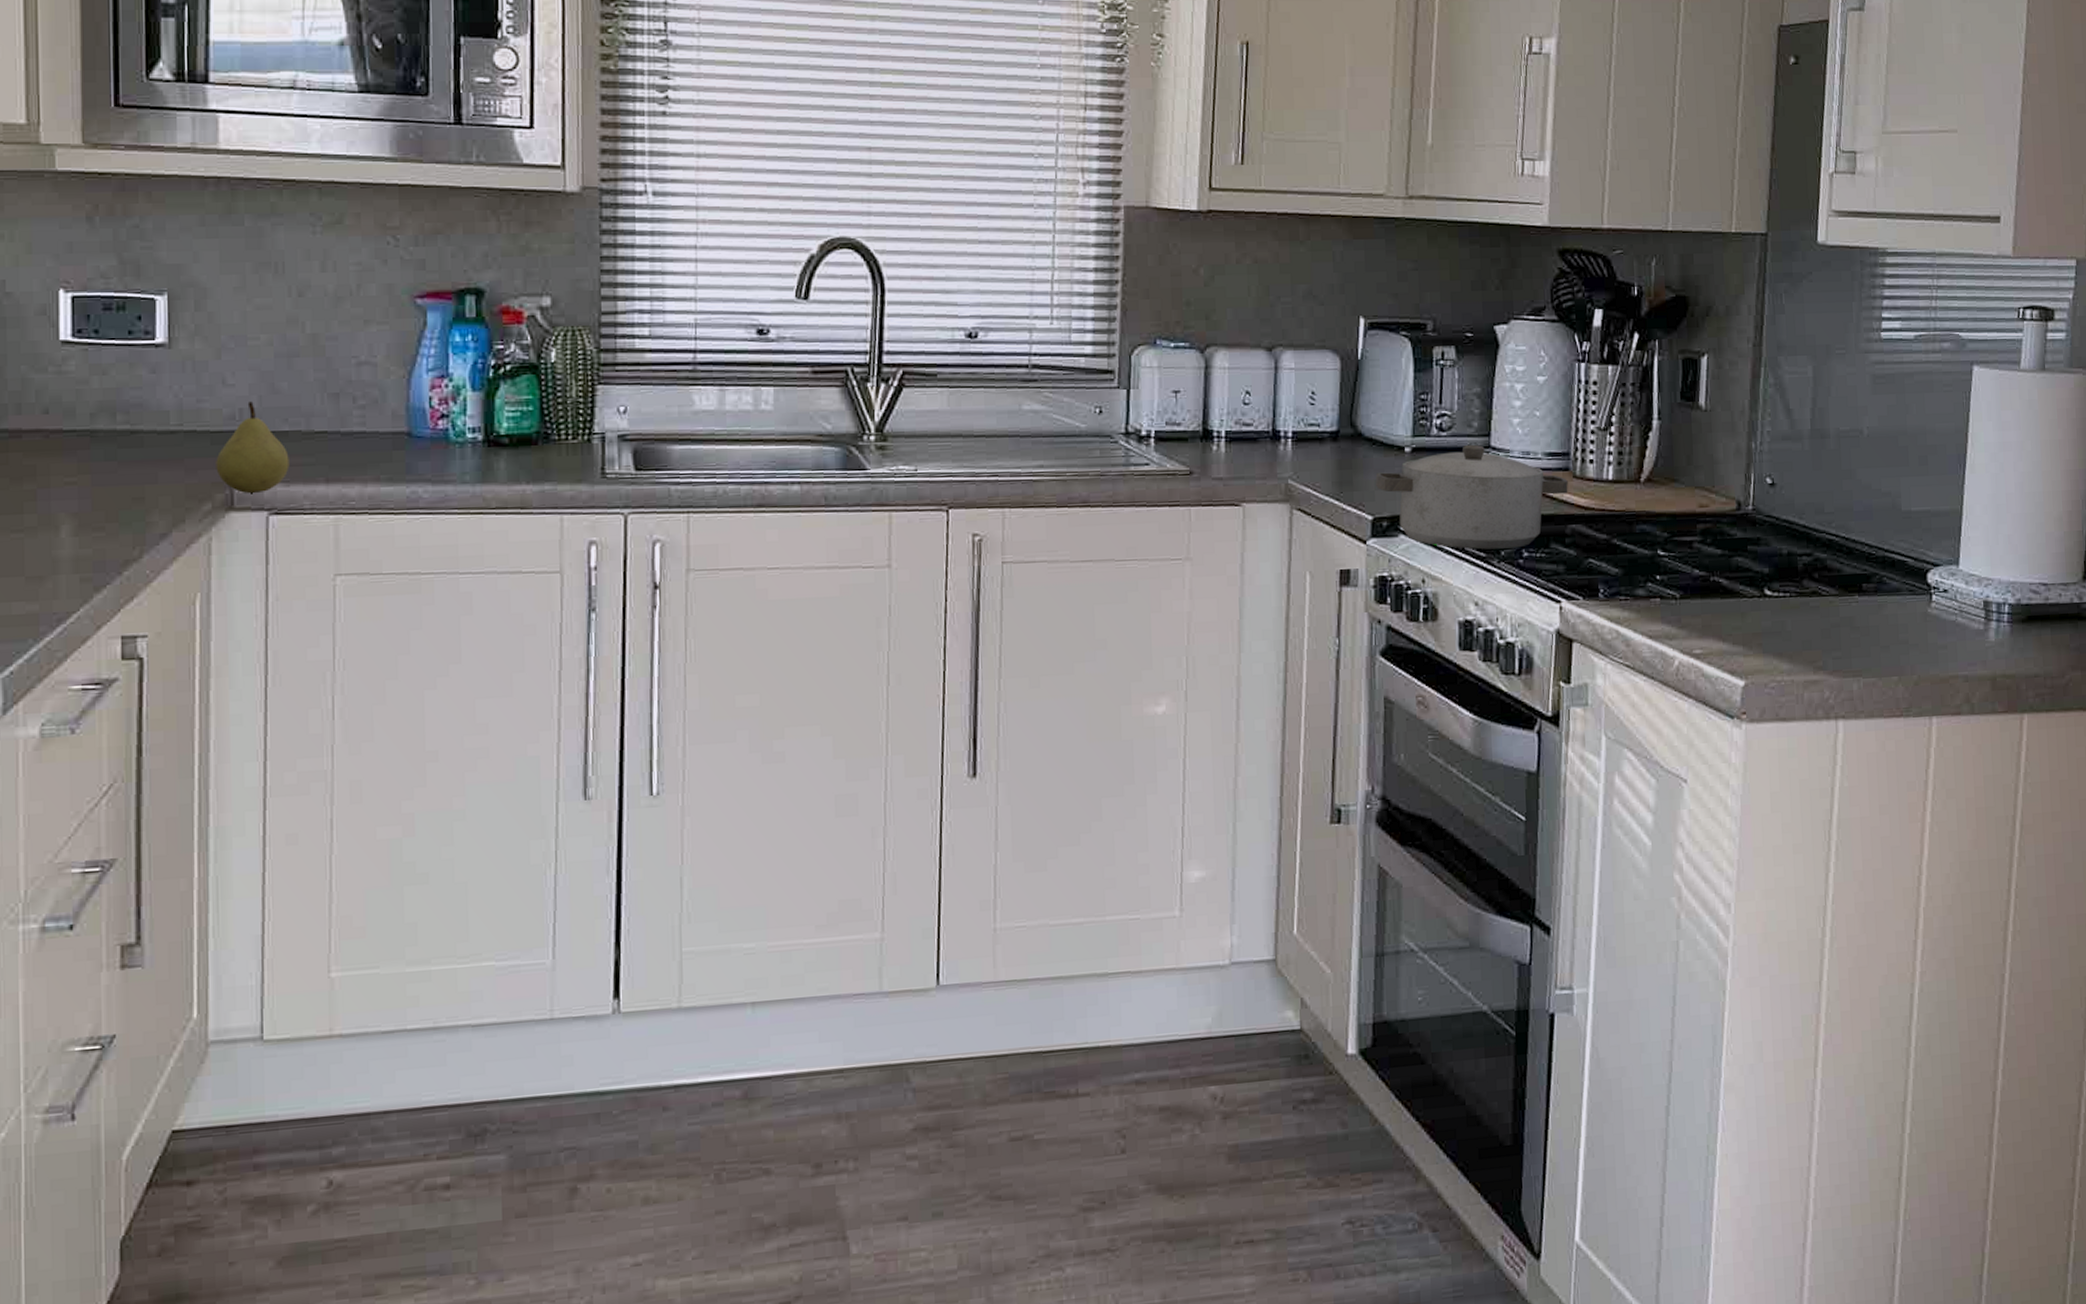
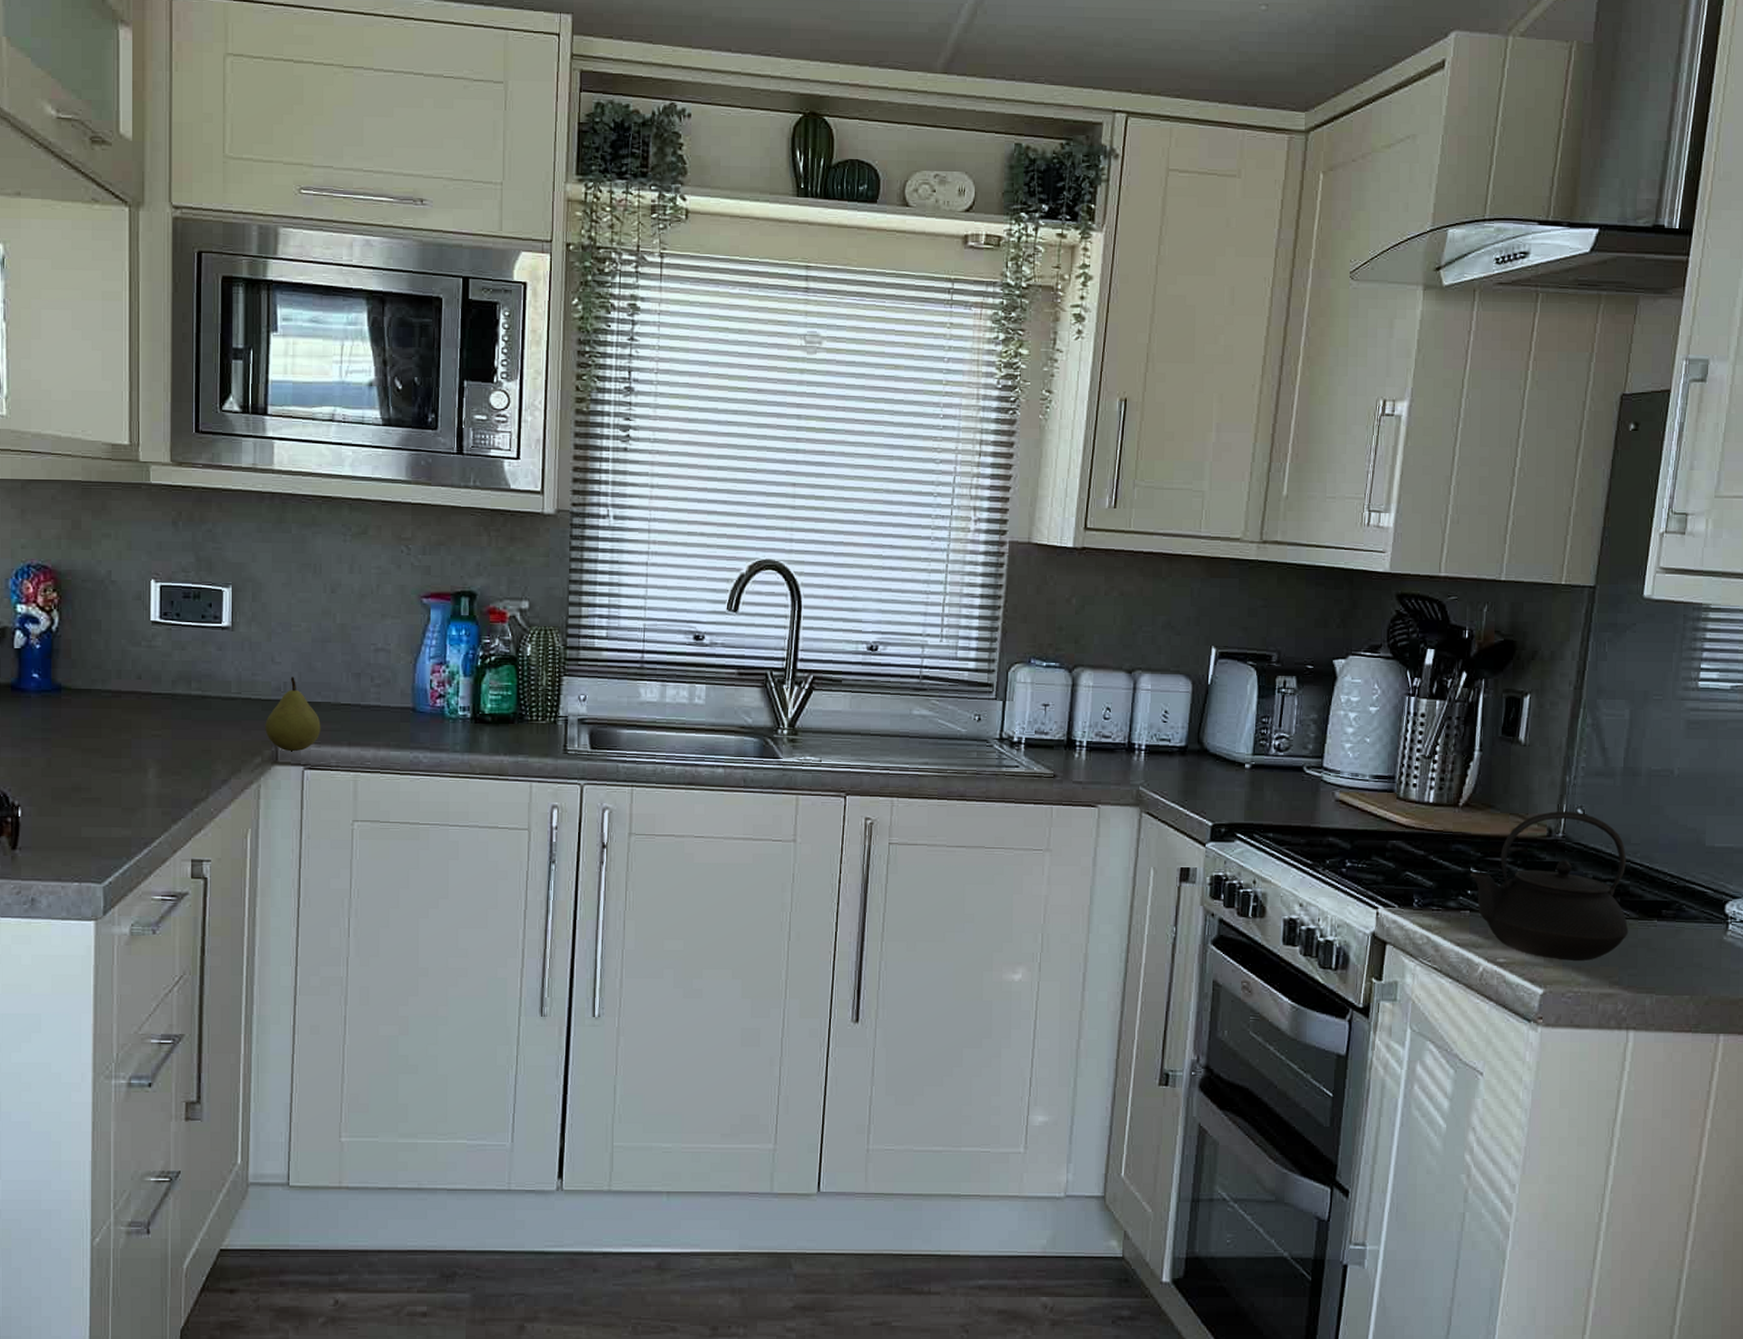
cooking pot: present [1375,444,1568,550] -> none [1217,764,1392,858]
teapot: none [1658,481,1830,647] -> present [1470,811,1629,961]

